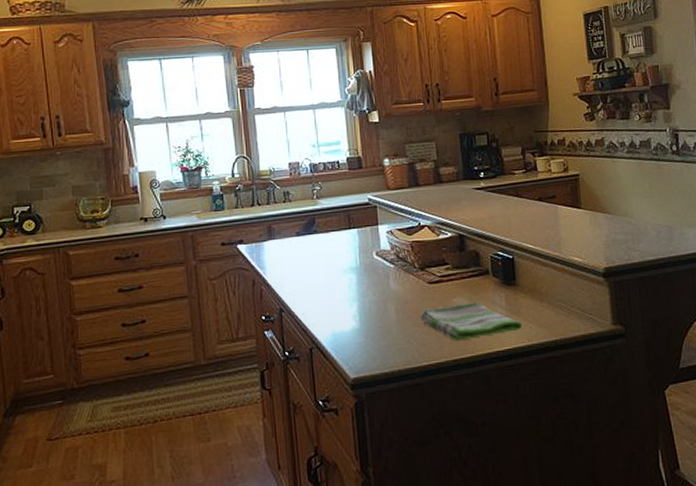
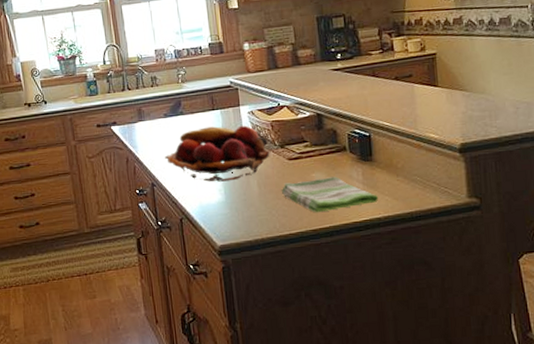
fruit basket: none [296,245,409,307] -> present [165,125,270,182]

